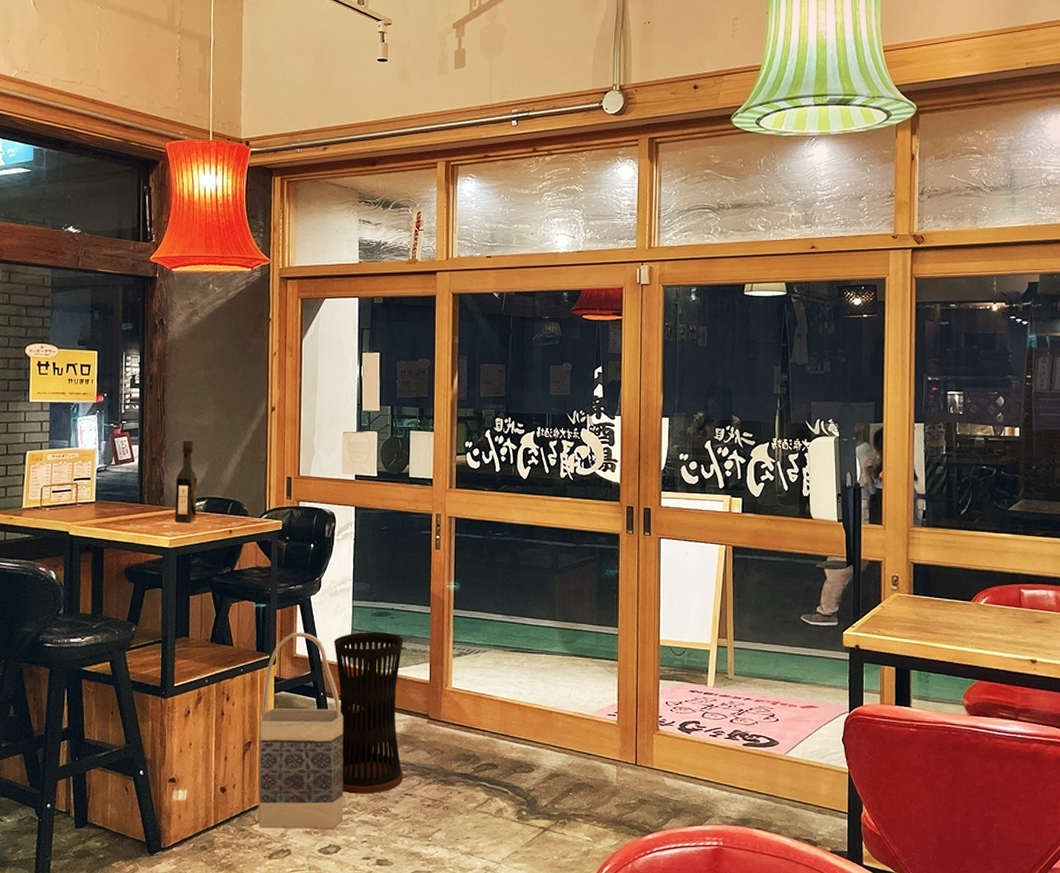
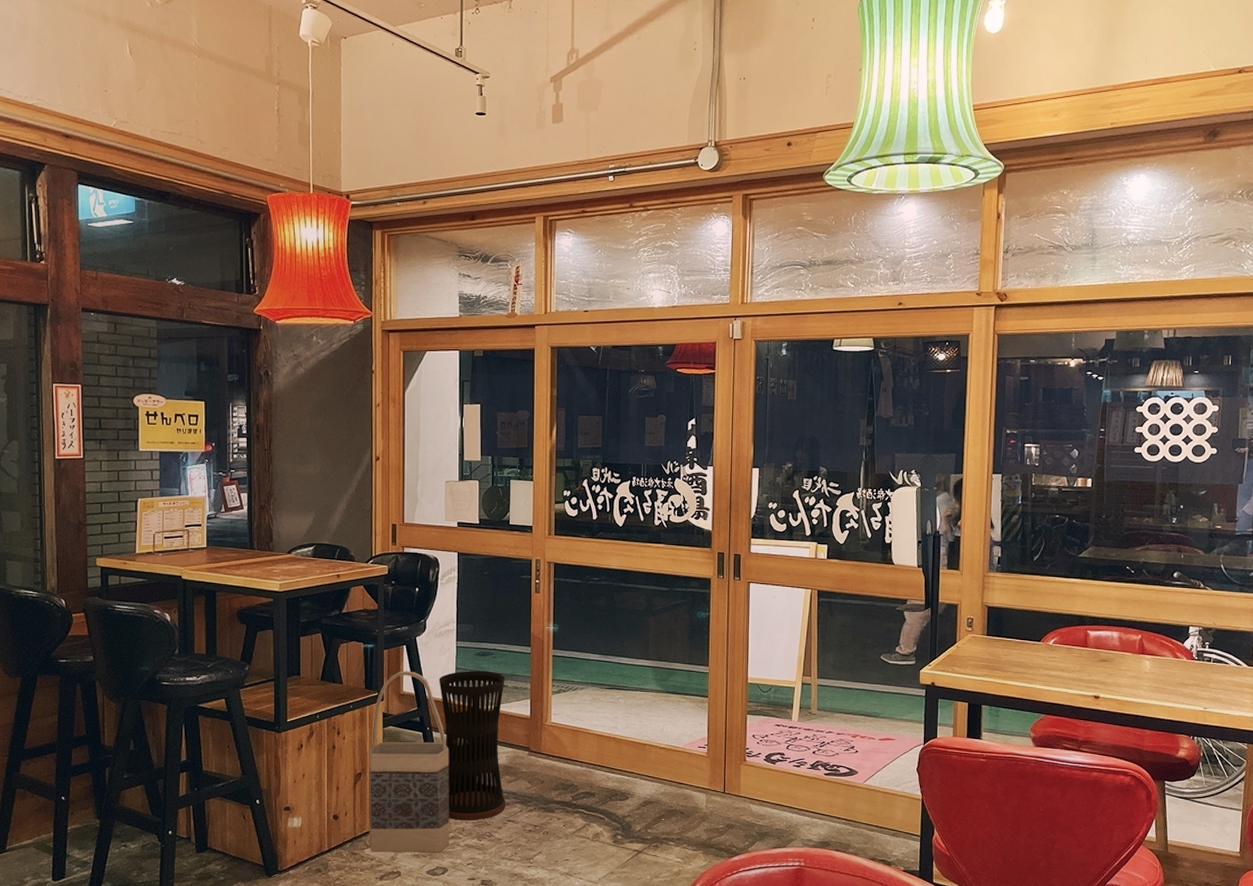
bottle: present [175,440,197,523] -> none [284,488,305,568]

